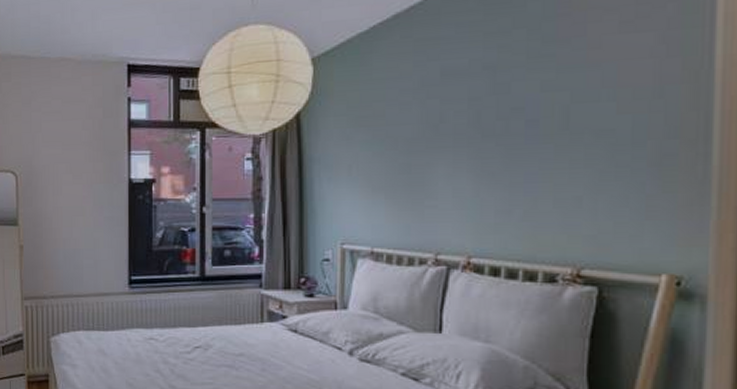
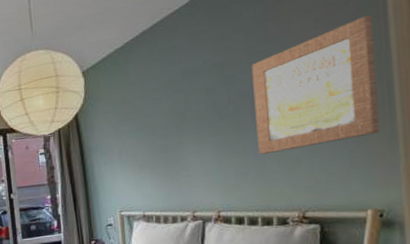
wall art: none [529,22,695,190] -> present [251,15,380,155]

